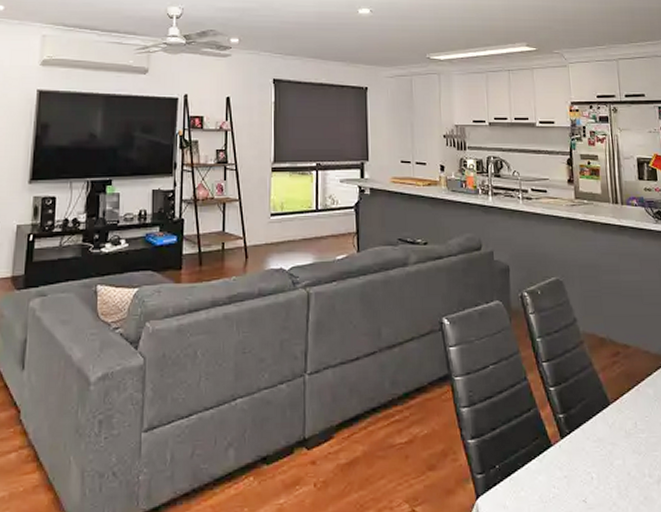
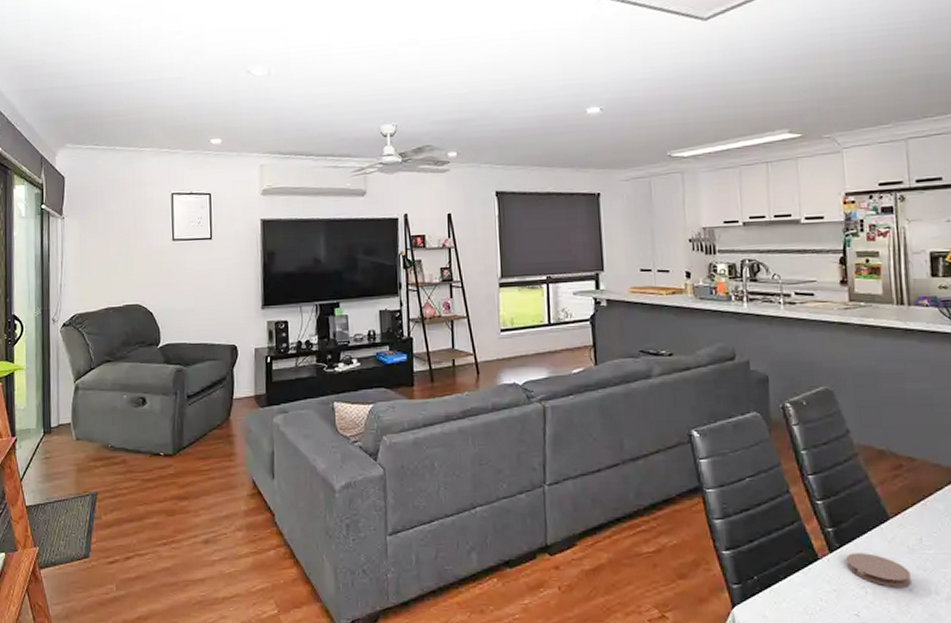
coaster: none [575,438,629,472] -> present [846,553,911,587]

